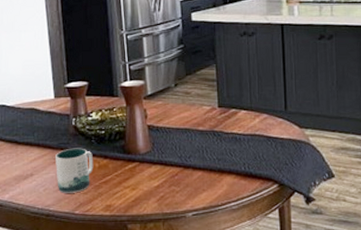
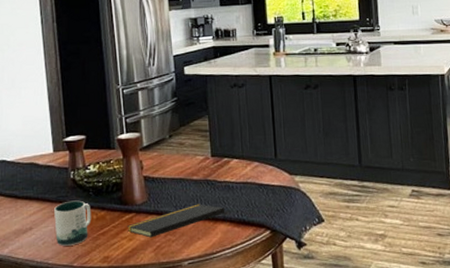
notepad: none [130,155,233,188] -> present [127,204,227,238]

